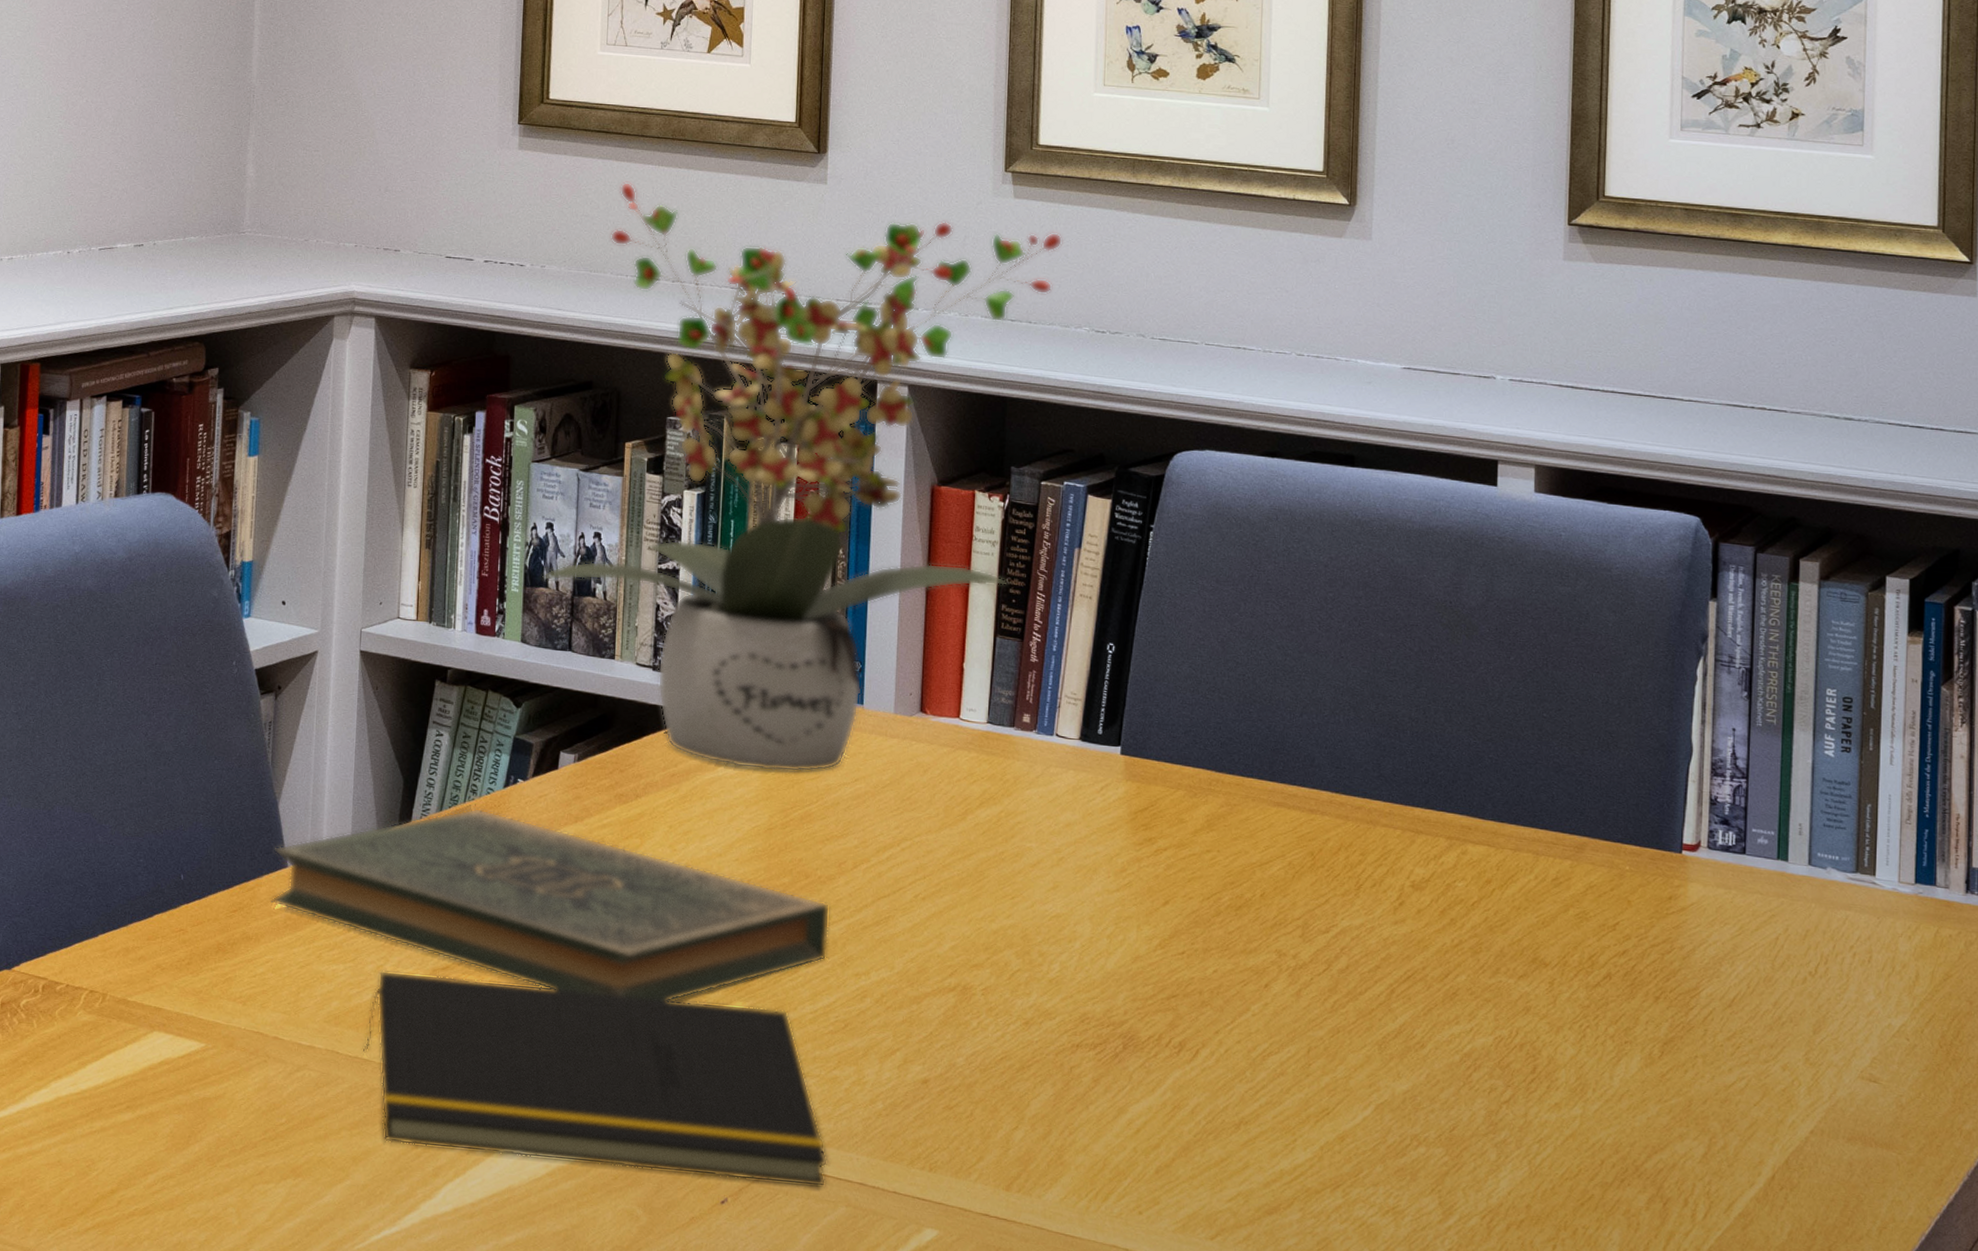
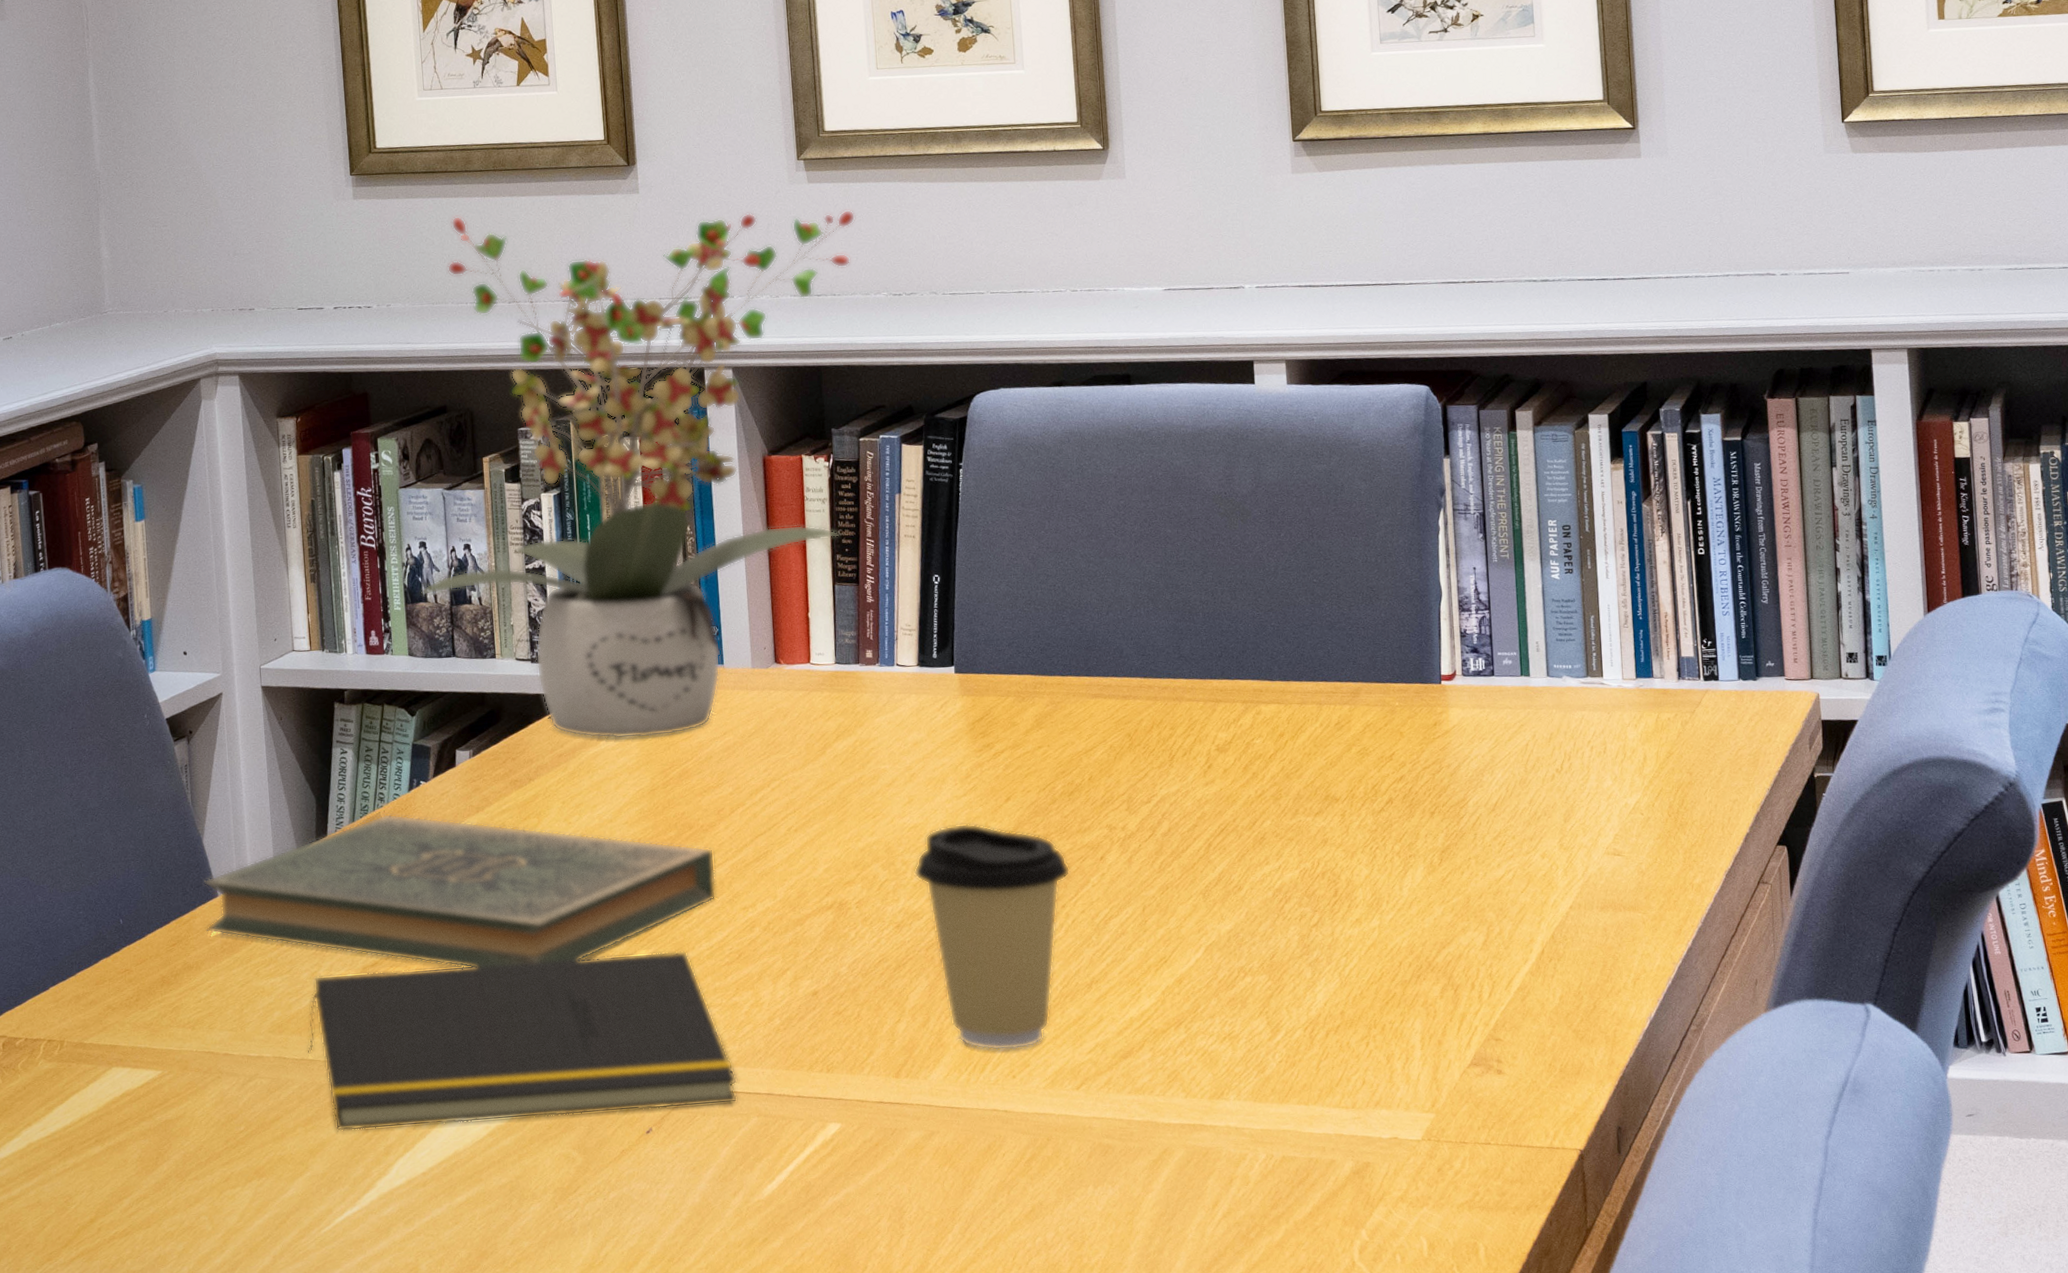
coffee cup: none [1051,921,1229,1184] -> present [914,823,1070,1051]

